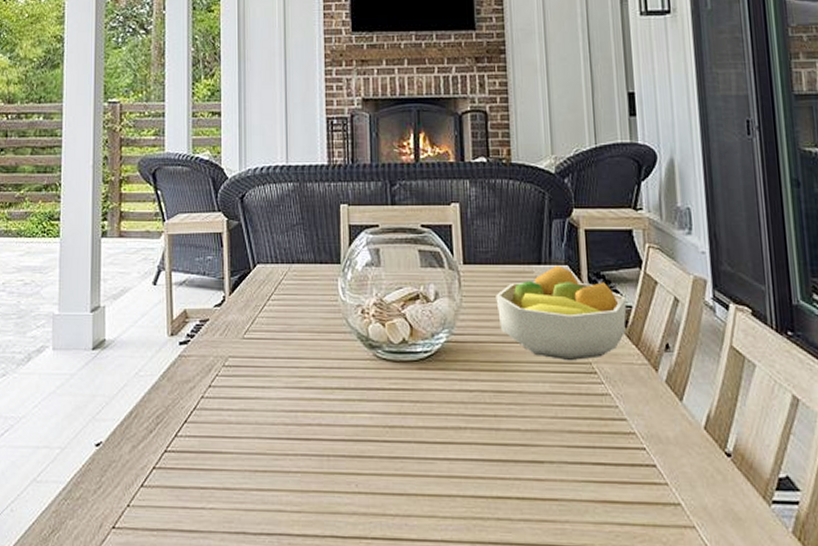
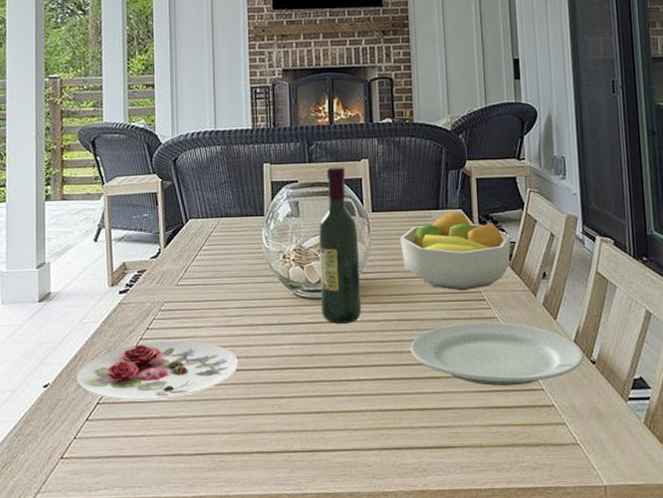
plate: none [131,402,311,468] -> present [76,341,239,400]
wine bottle: none [401,210,452,392] -> present [318,166,362,324]
plate: none [508,398,717,478] -> present [410,321,584,387]

